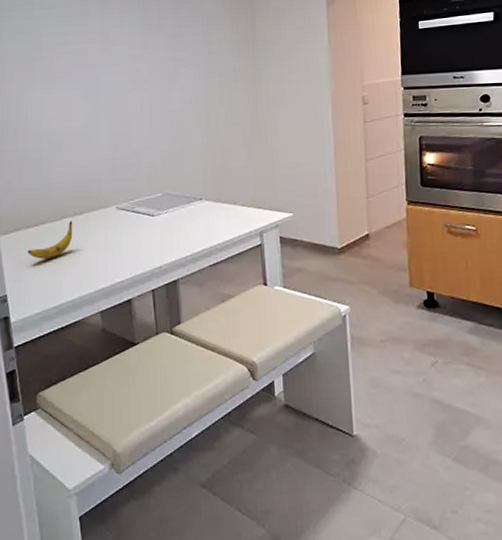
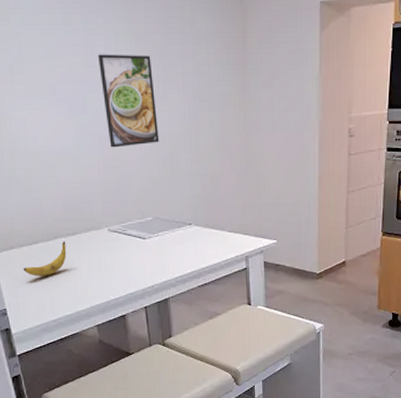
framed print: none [113,38,170,126] -> present [98,54,160,148]

